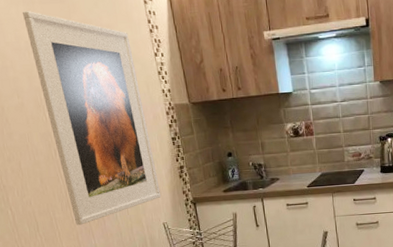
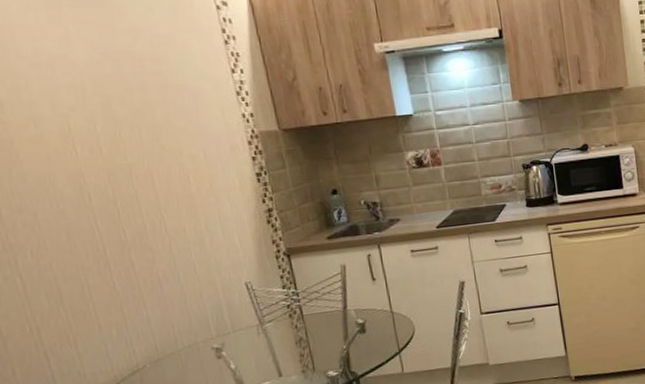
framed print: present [23,11,162,225] -> none [44,17,243,293]

